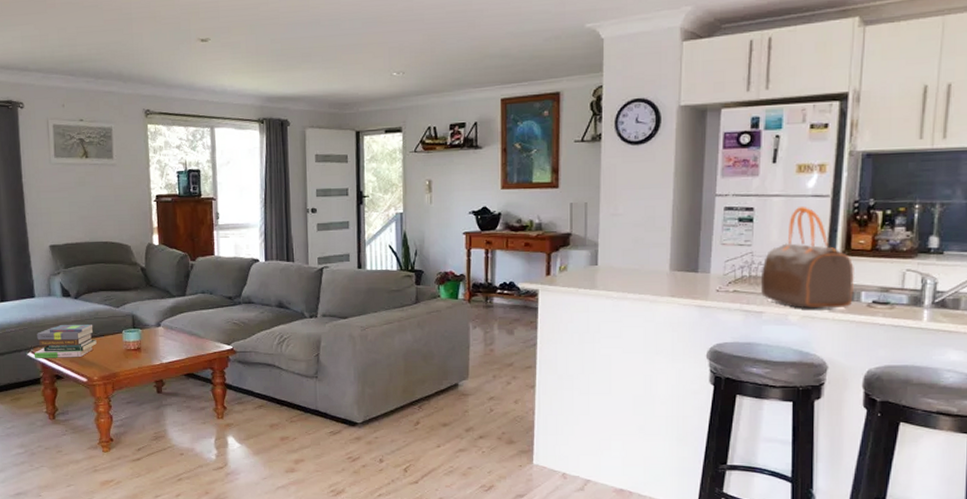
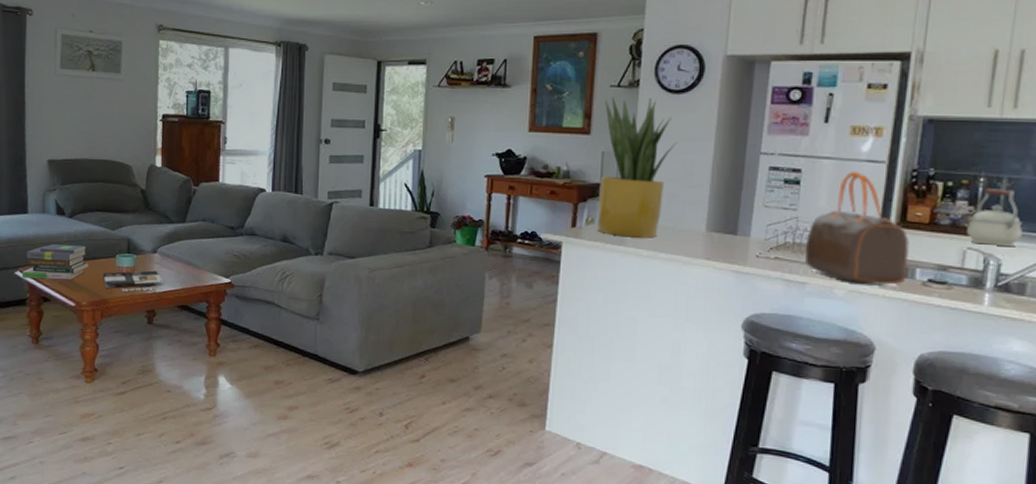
magazine: none [111,343,169,366] -> present [102,270,164,293]
planter: none [570,150,640,281] -> present [597,97,678,238]
kettle: none [904,213,955,267] -> present [965,187,1023,247]

